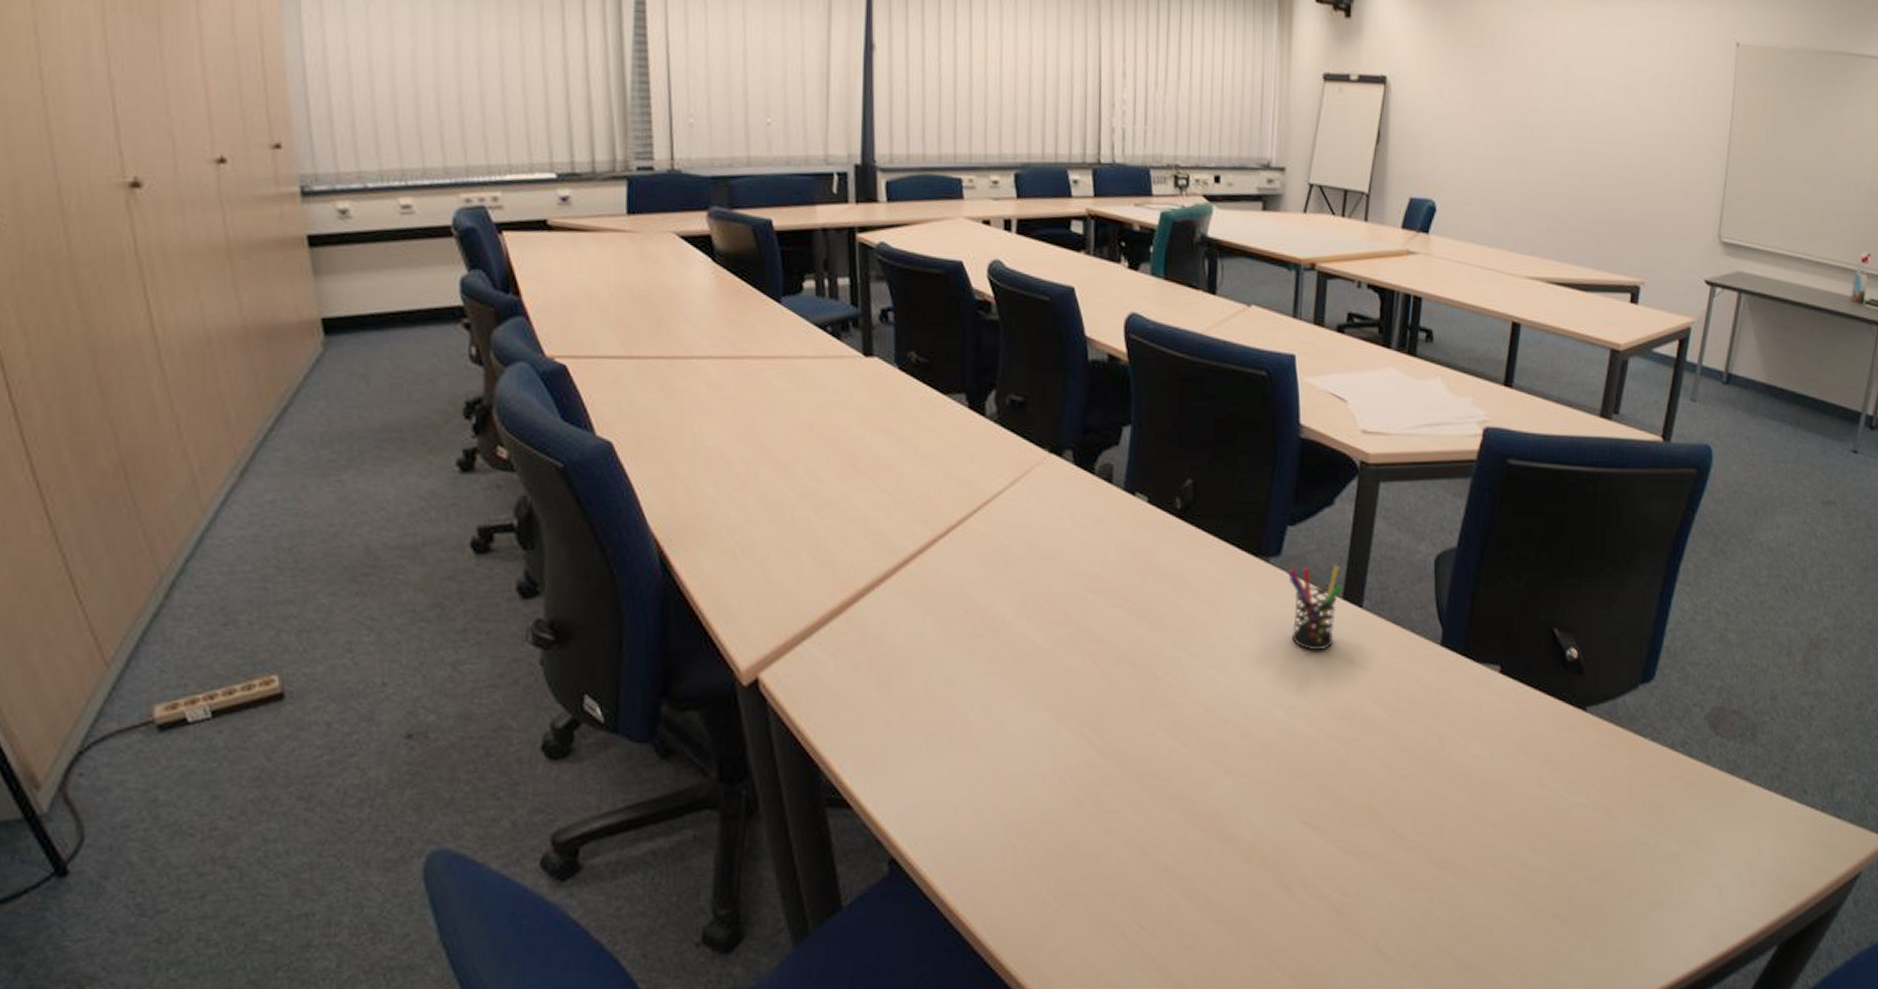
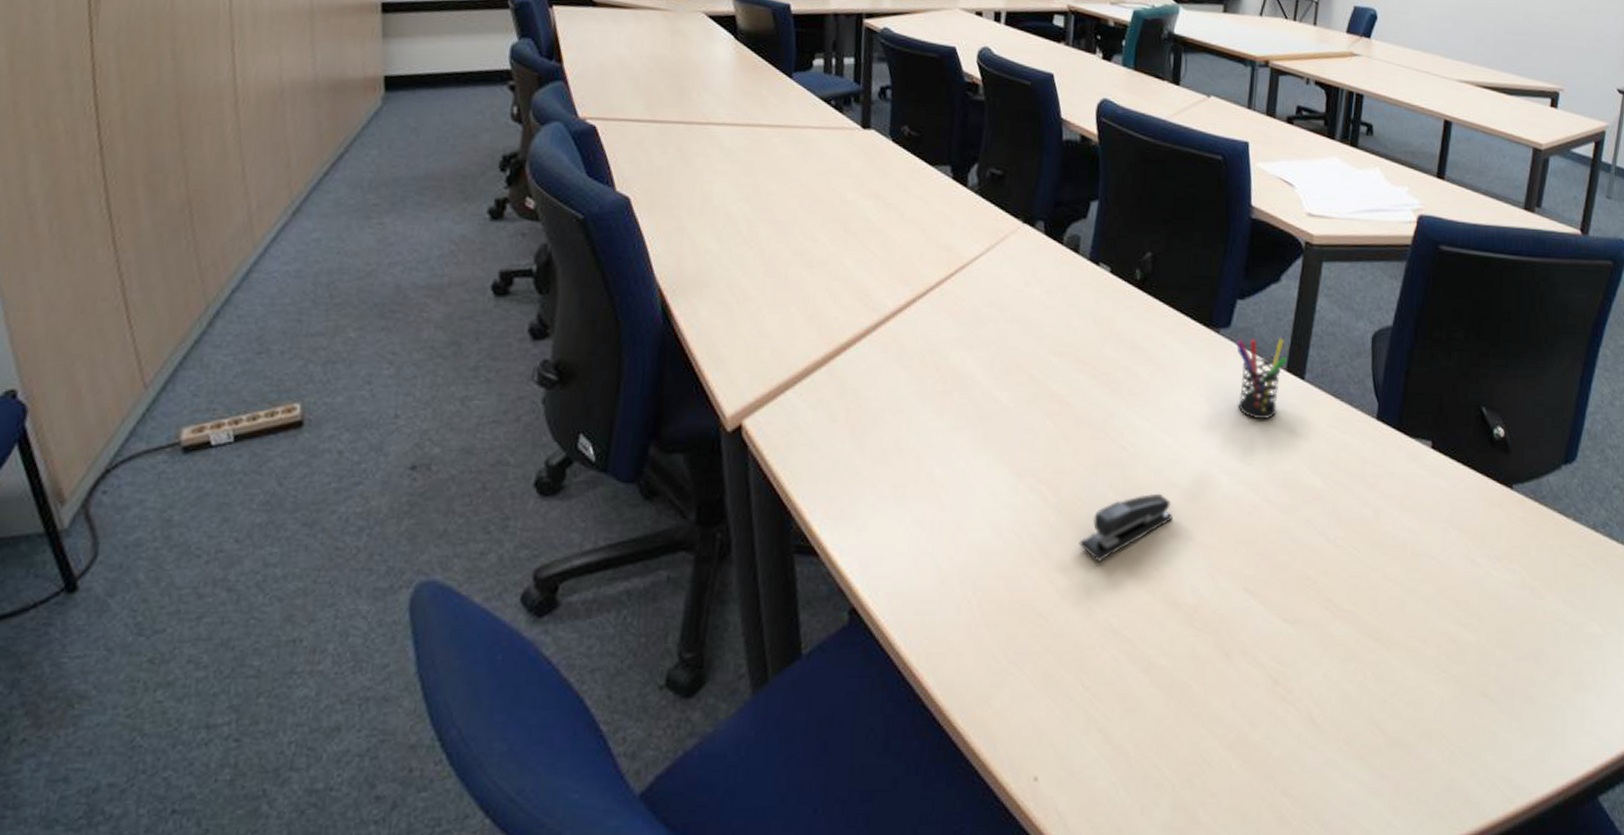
stapler: none [1127,730,1225,802] -> present [1079,493,1173,562]

